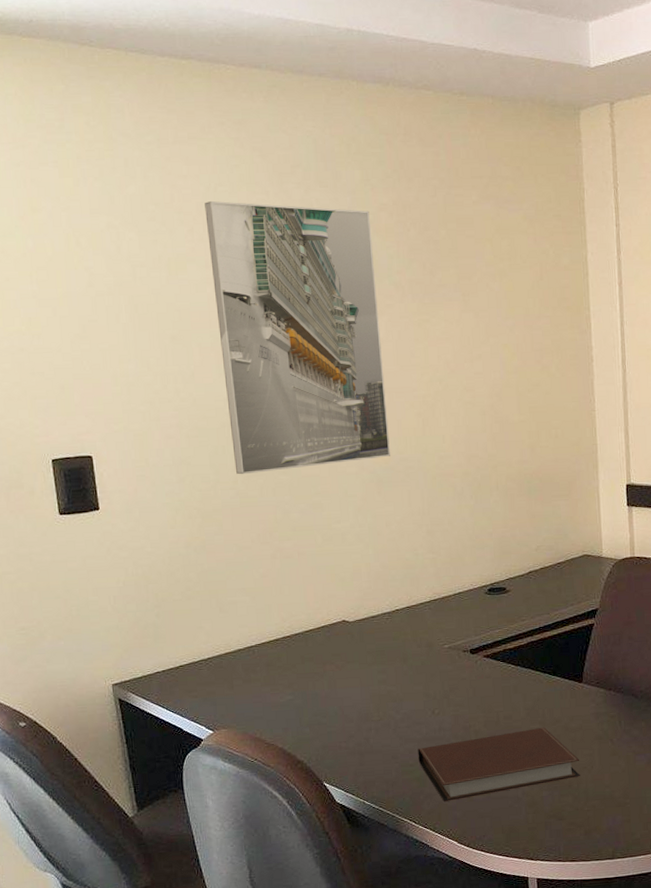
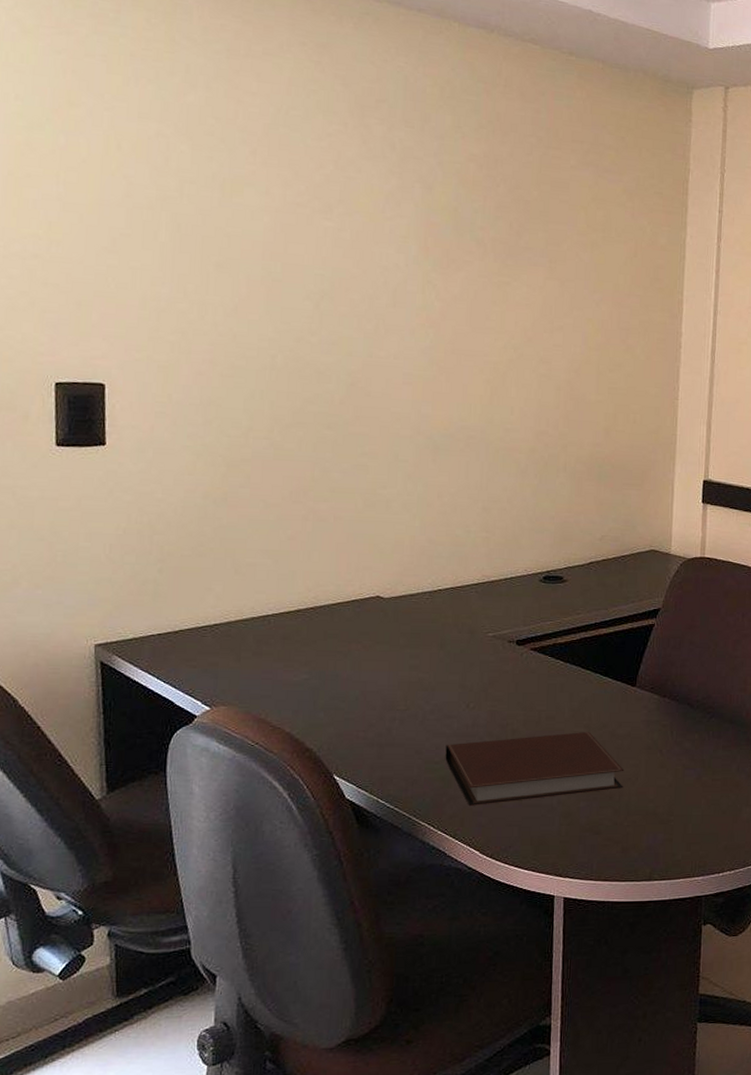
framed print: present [204,200,390,475] -> none [272,123,457,425]

